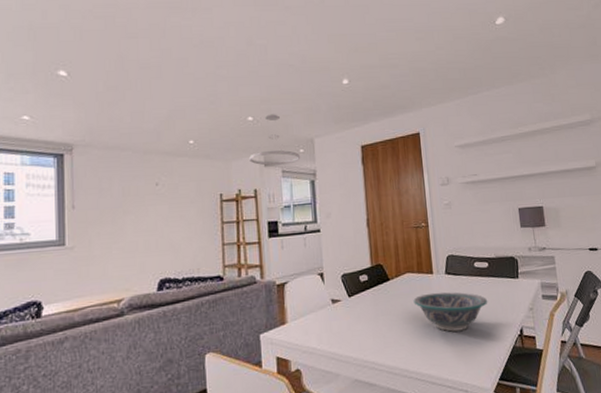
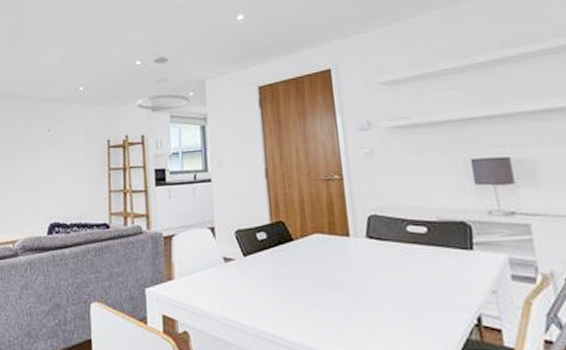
bowl: present [413,292,488,332] -> none [323,259,428,310]

